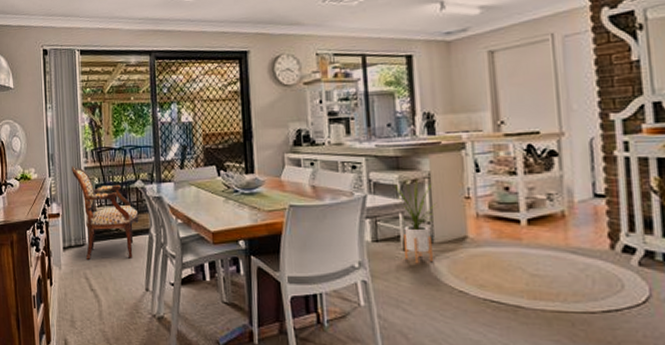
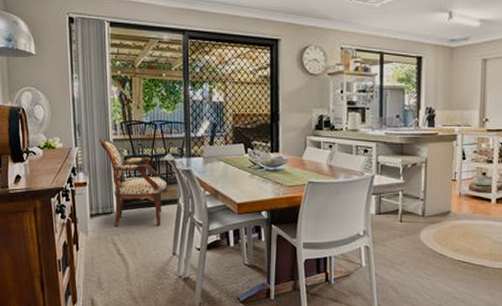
house plant: present [394,177,437,264] -> none [397,162,430,233]

